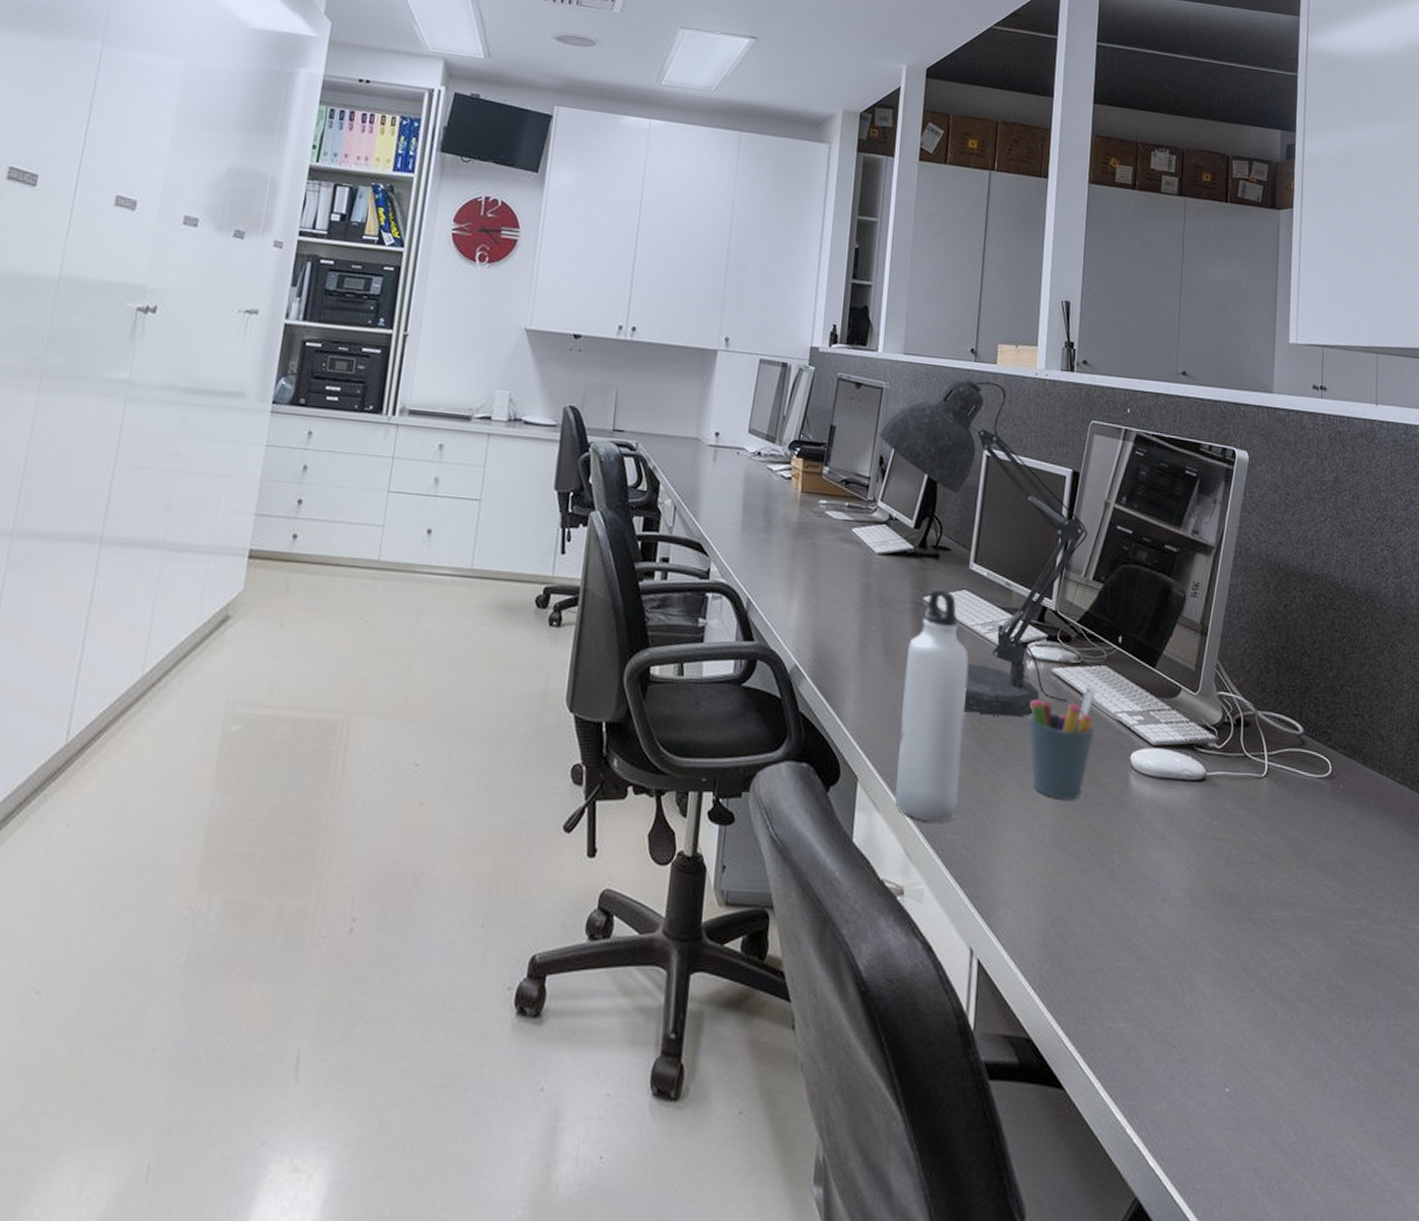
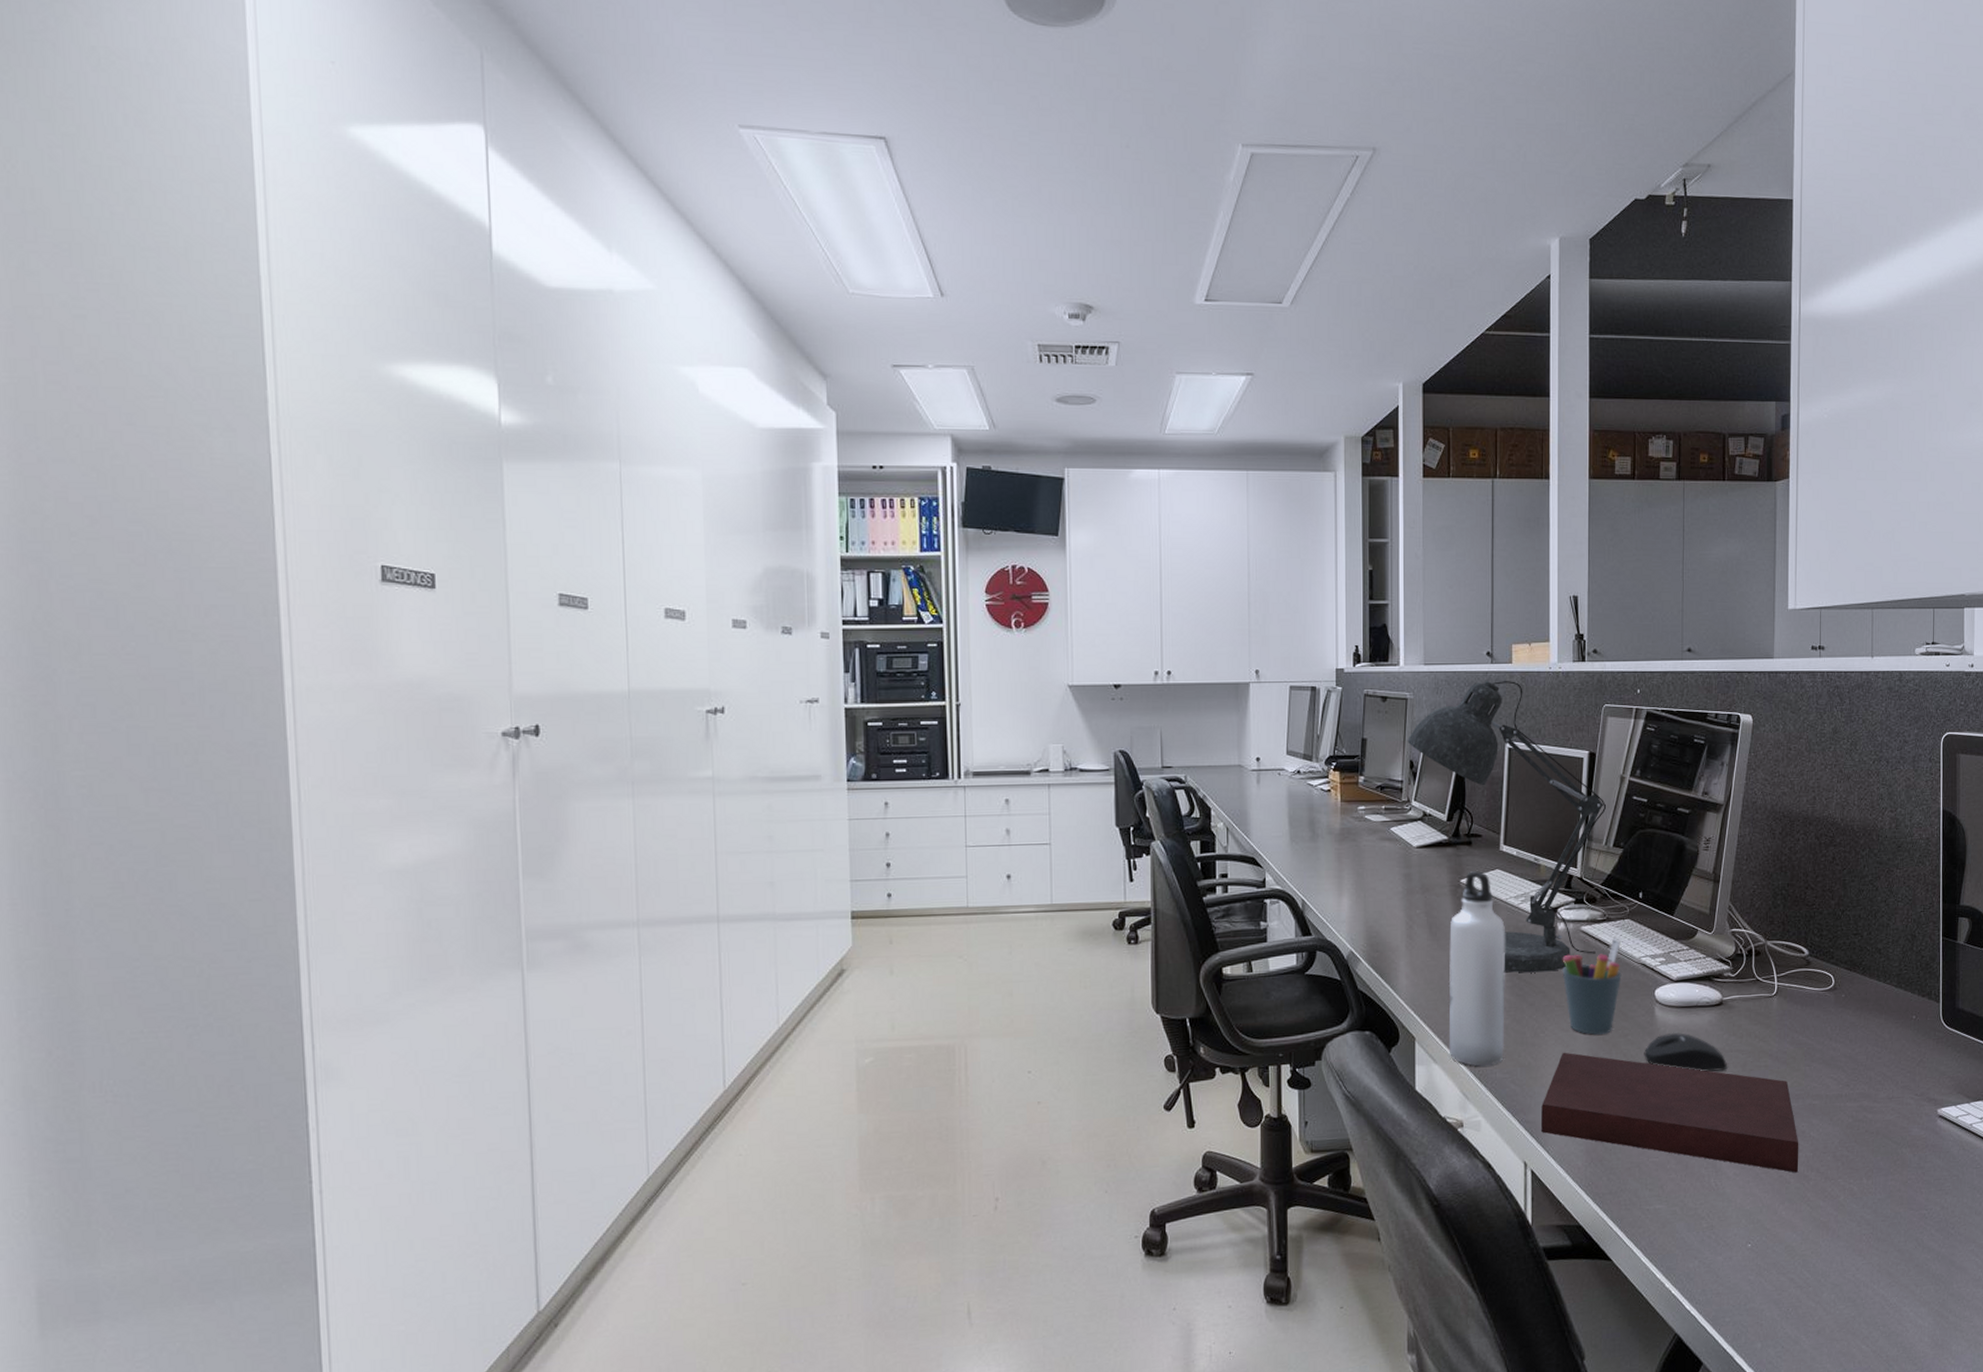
notebook: none [993,816,1288,1002] -> present [1541,1052,1799,1173]
mouse: none [1114,807,1208,862] -> present [1644,1032,1727,1072]

